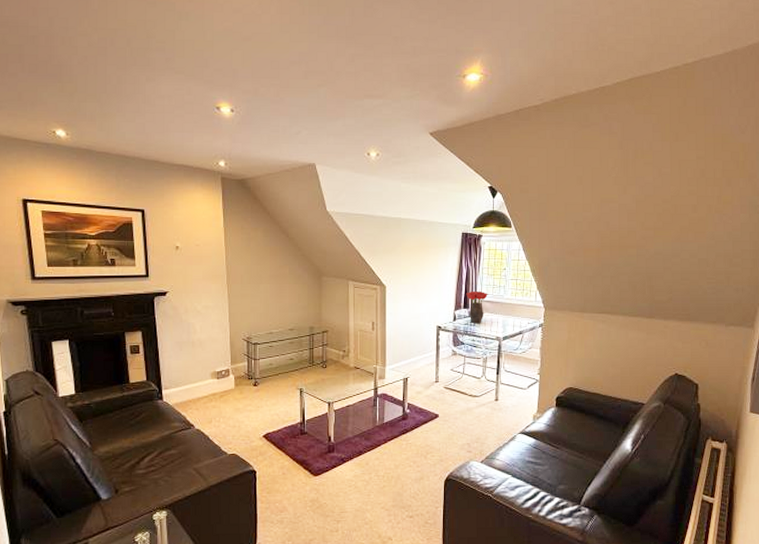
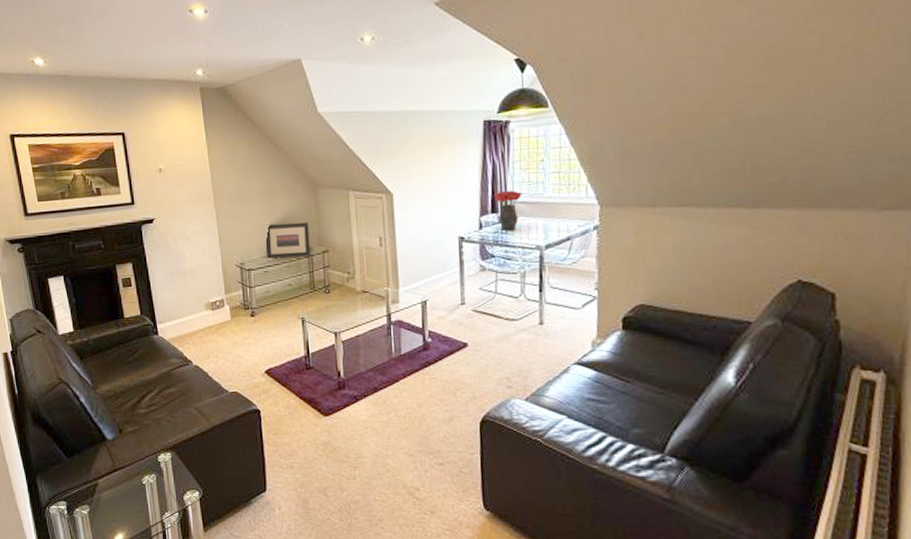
picture frame: none [273,304,312,335] -> present [266,223,311,259]

